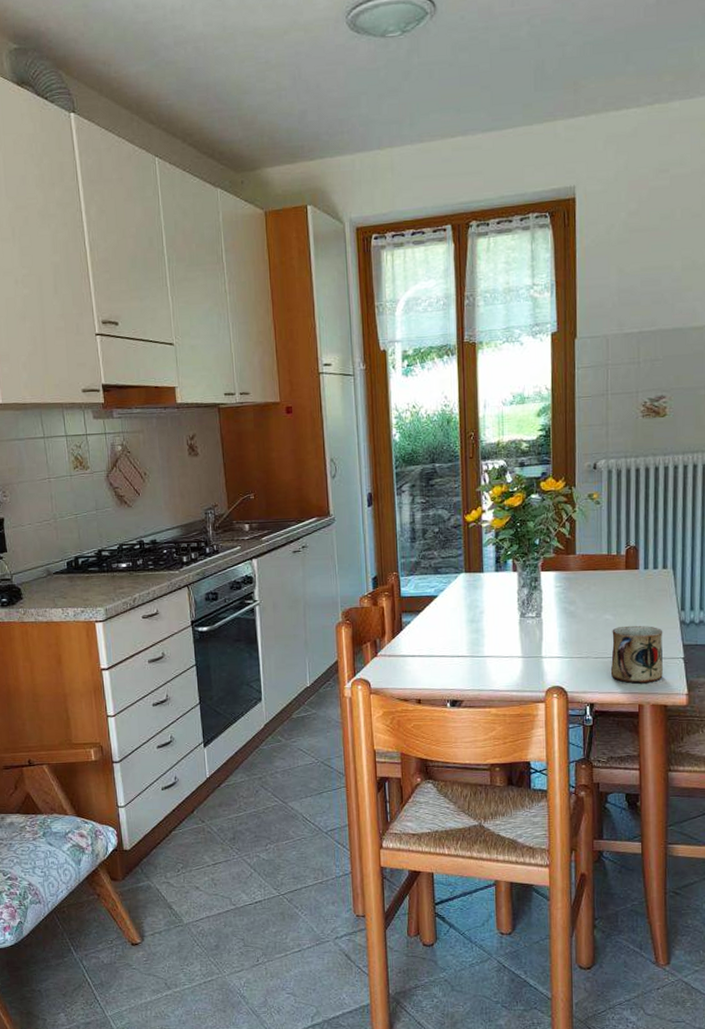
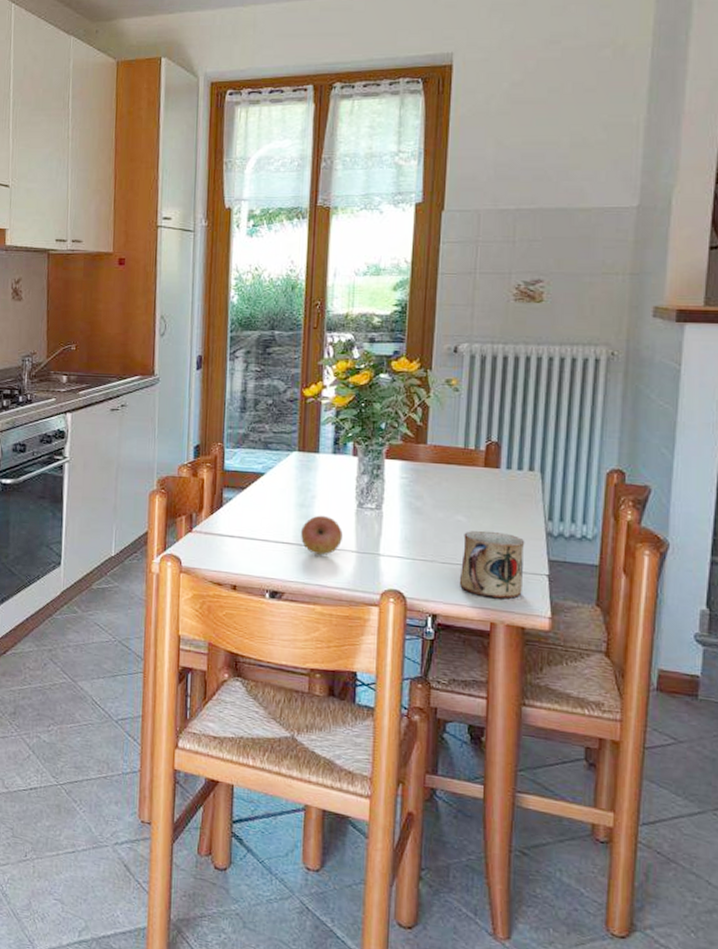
fruit: none [472,628,509,663] -> present [300,515,343,555]

